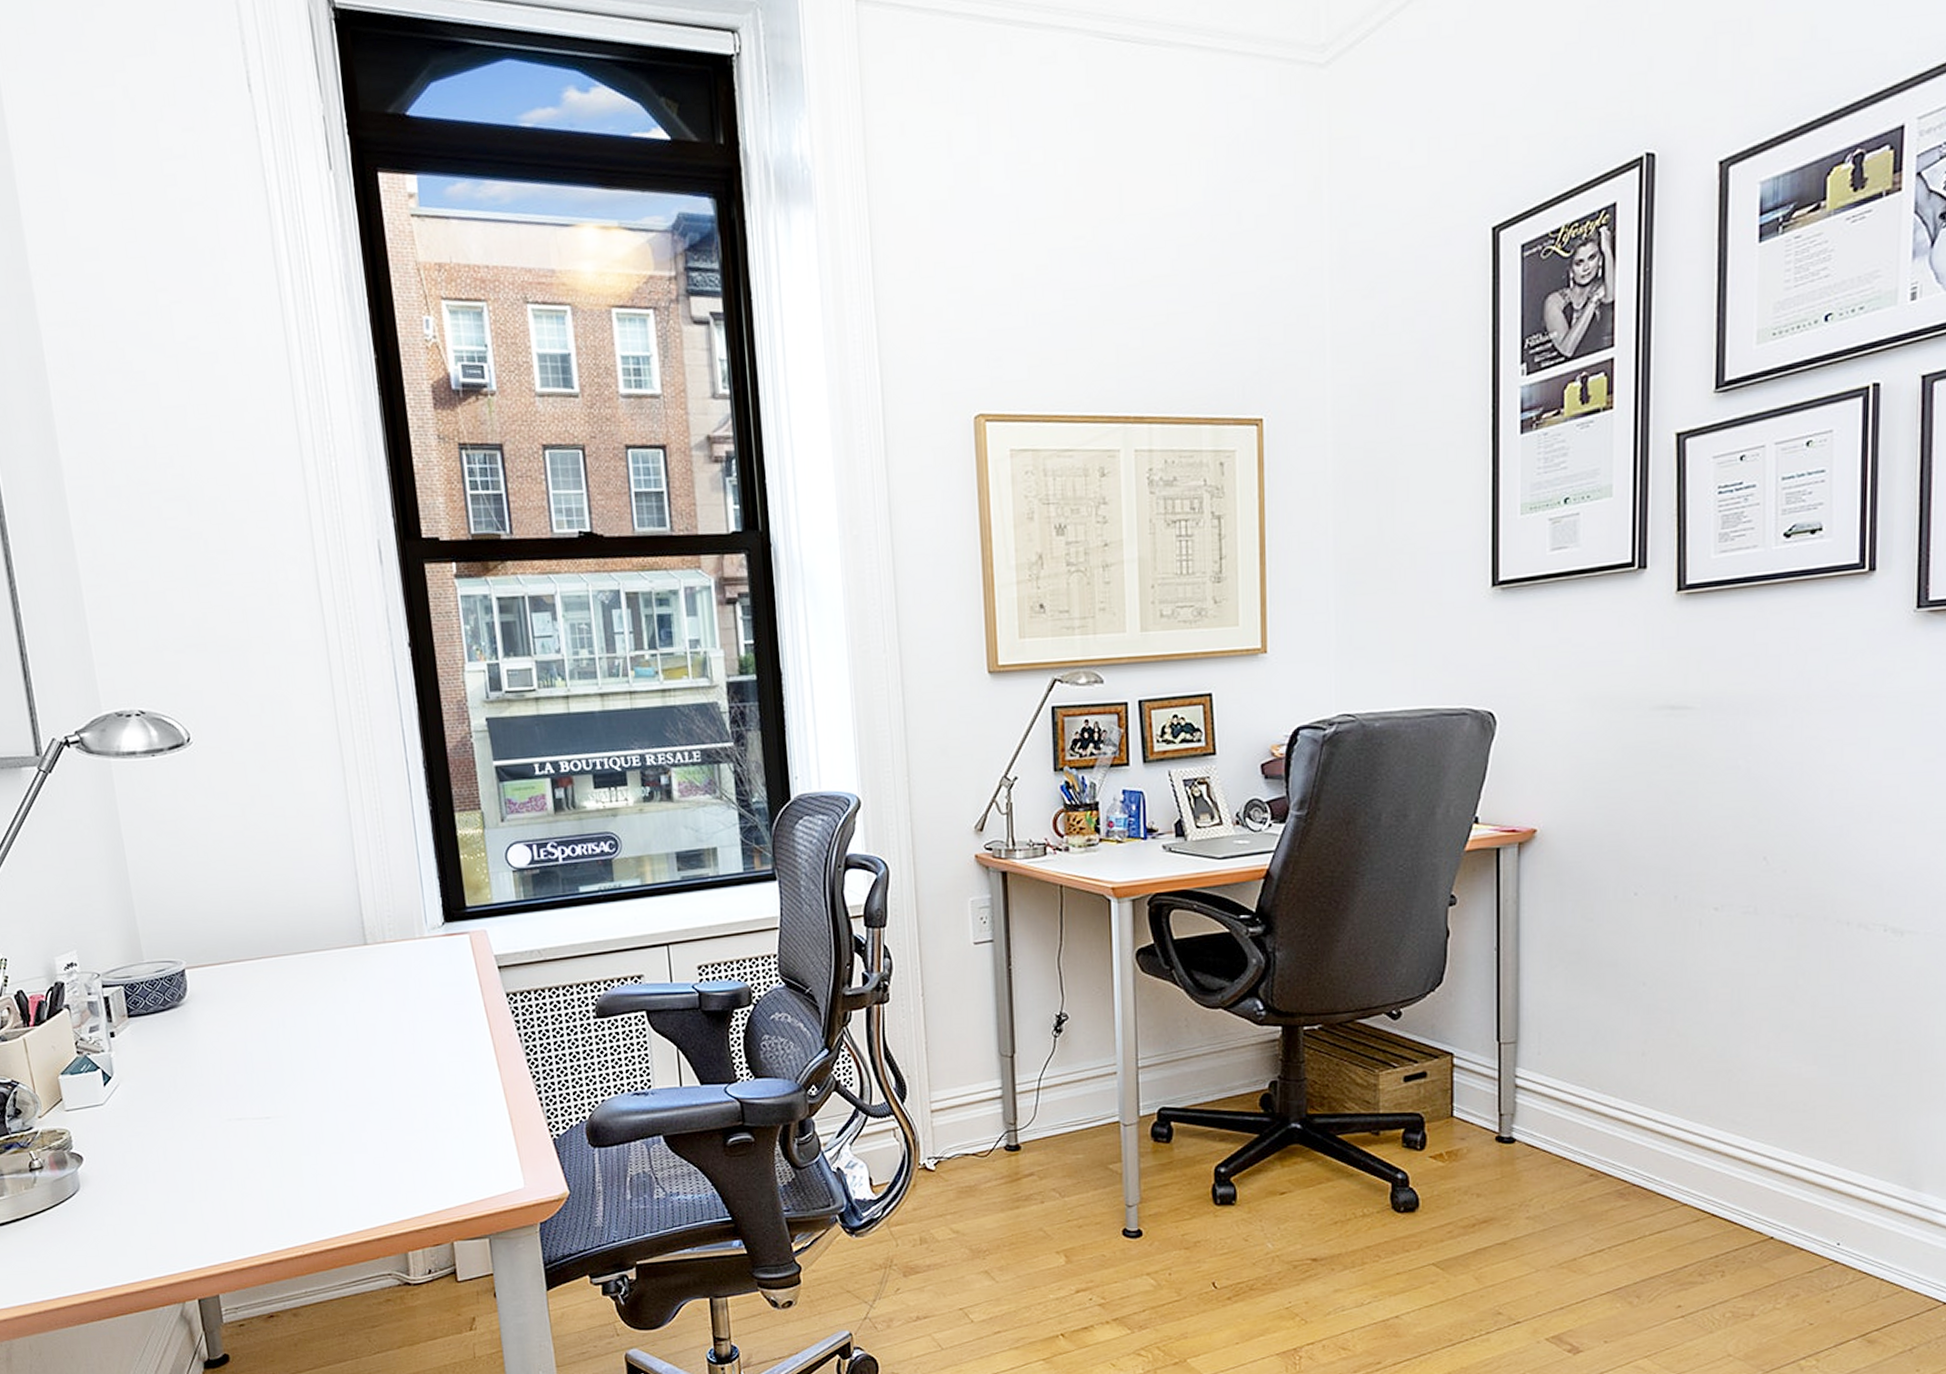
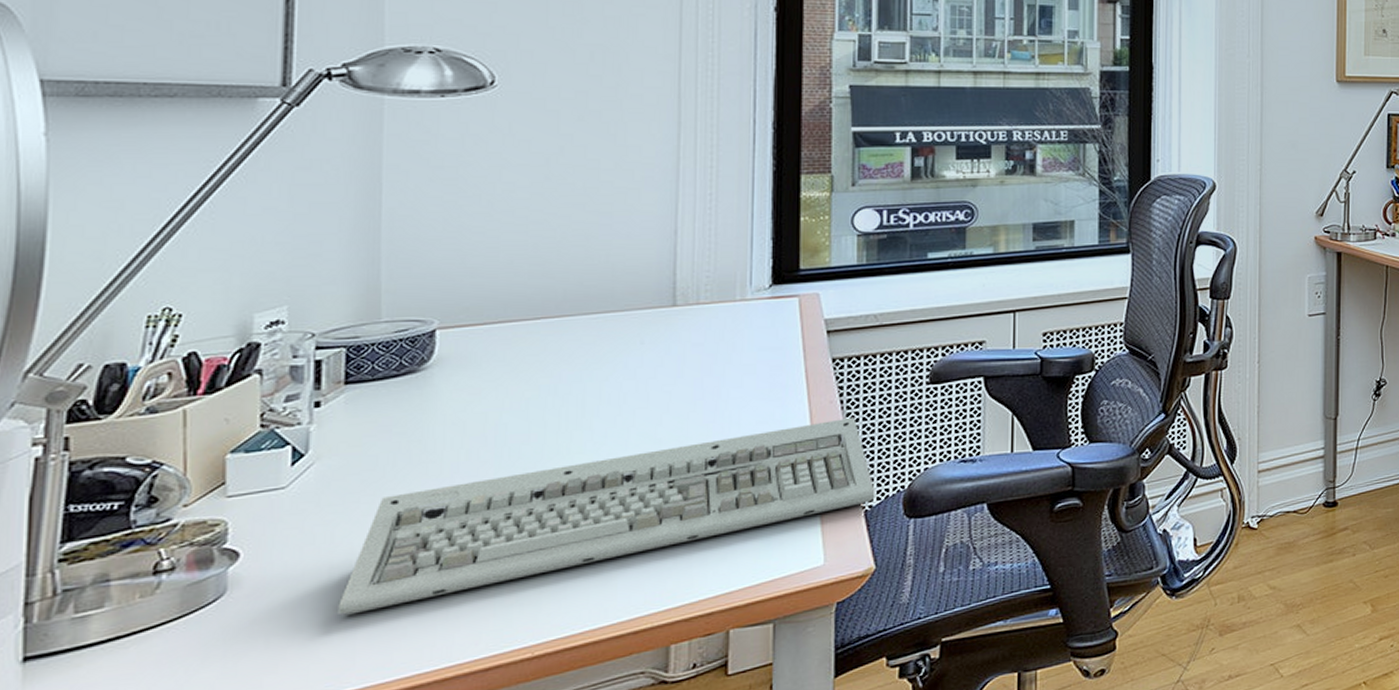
keyboard: none [157,1050,561,1211] -> present [338,417,875,616]

